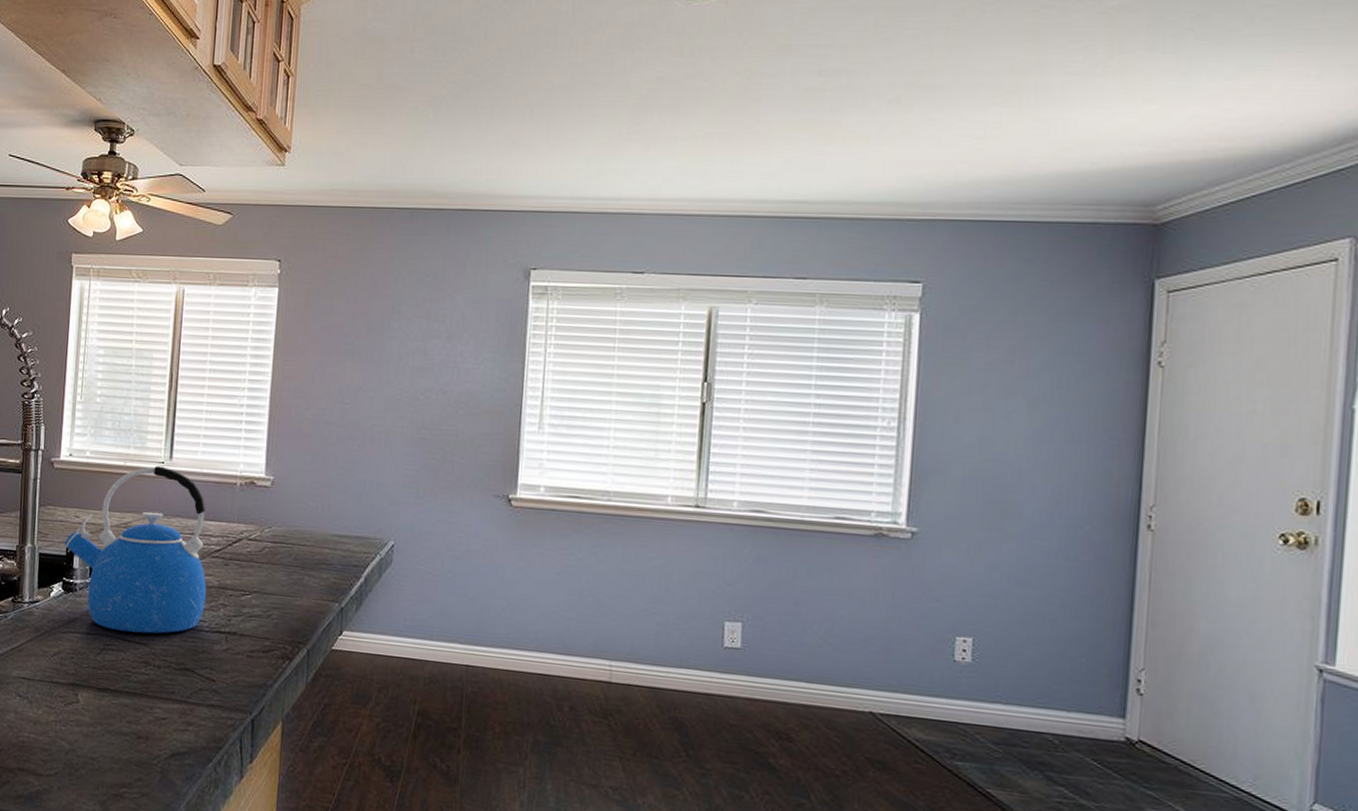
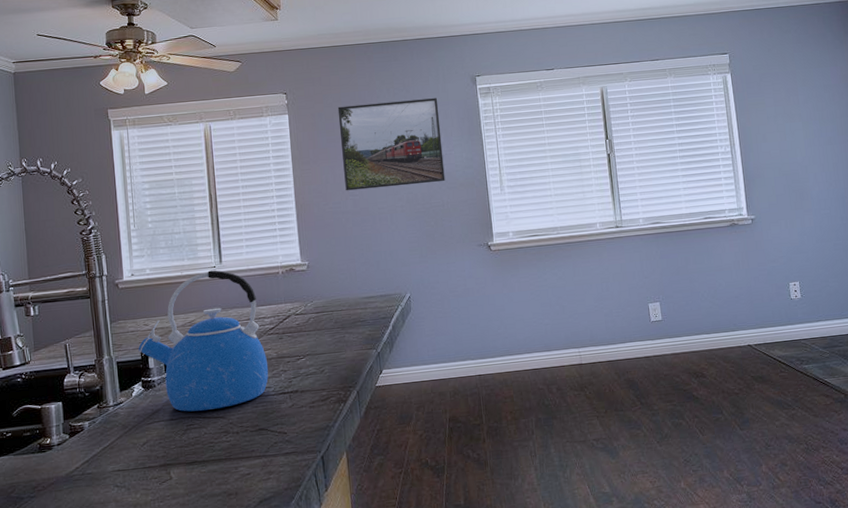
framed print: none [334,286,474,404] -> present [337,98,445,191]

